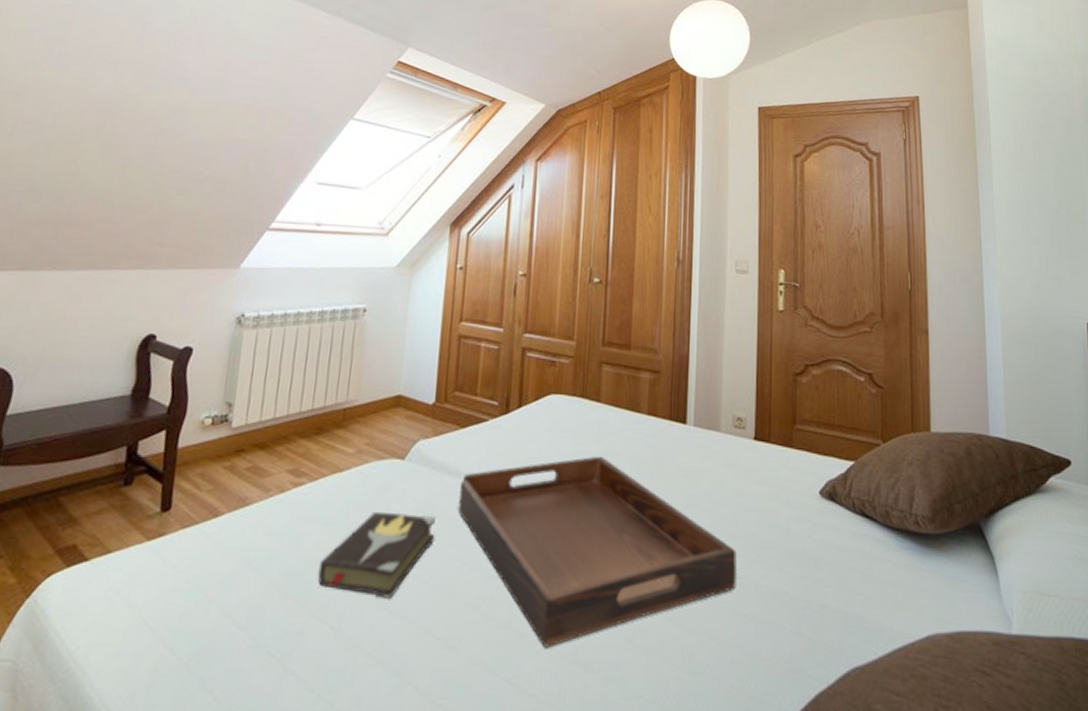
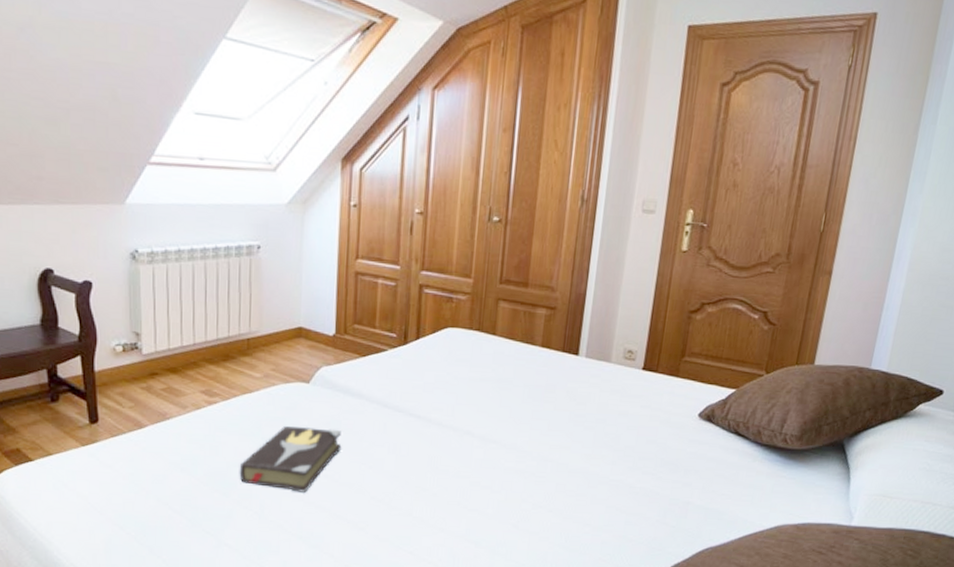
serving tray: present [458,456,737,648] -> none [361,382,616,530]

